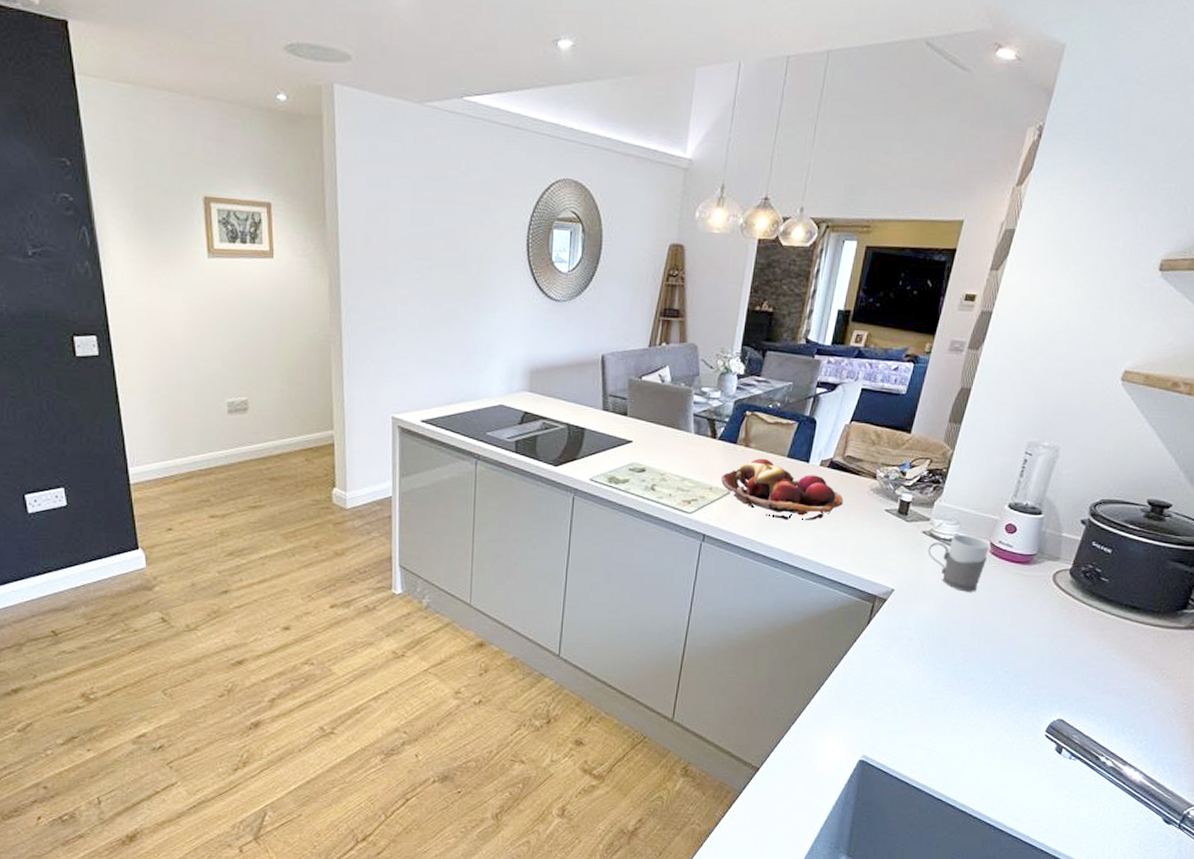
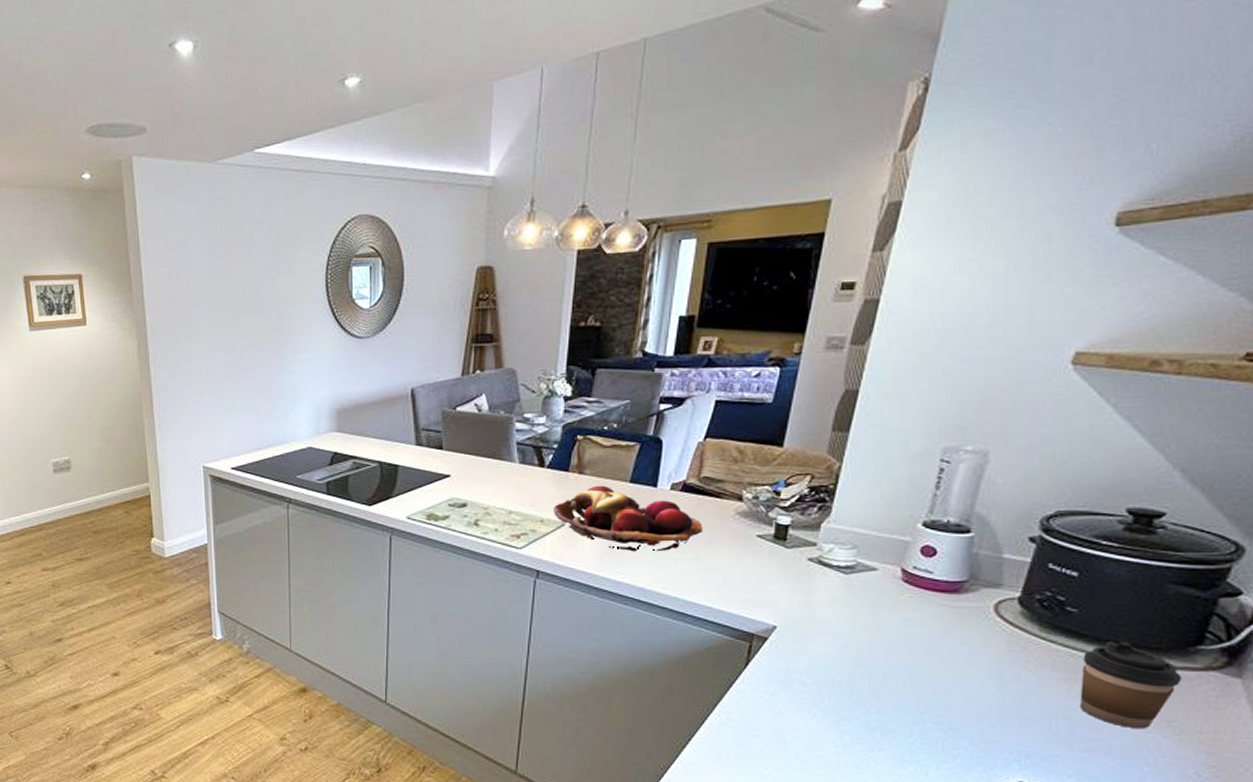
mug: present [927,535,990,592] -> none [817,561,901,628]
coffee cup: none [1103,605,1172,676] -> present [1079,641,1182,729]

